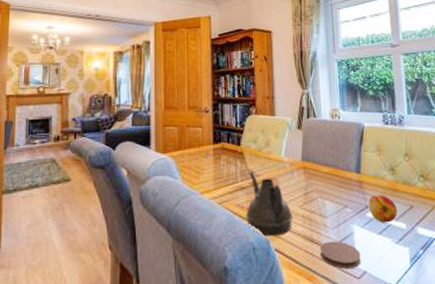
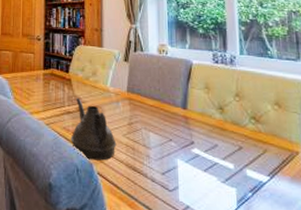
coaster: present [320,241,361,269] -> none [142,172,184,201]
fruit: present [368,194,398,223] -> none [194,132,226,161]

